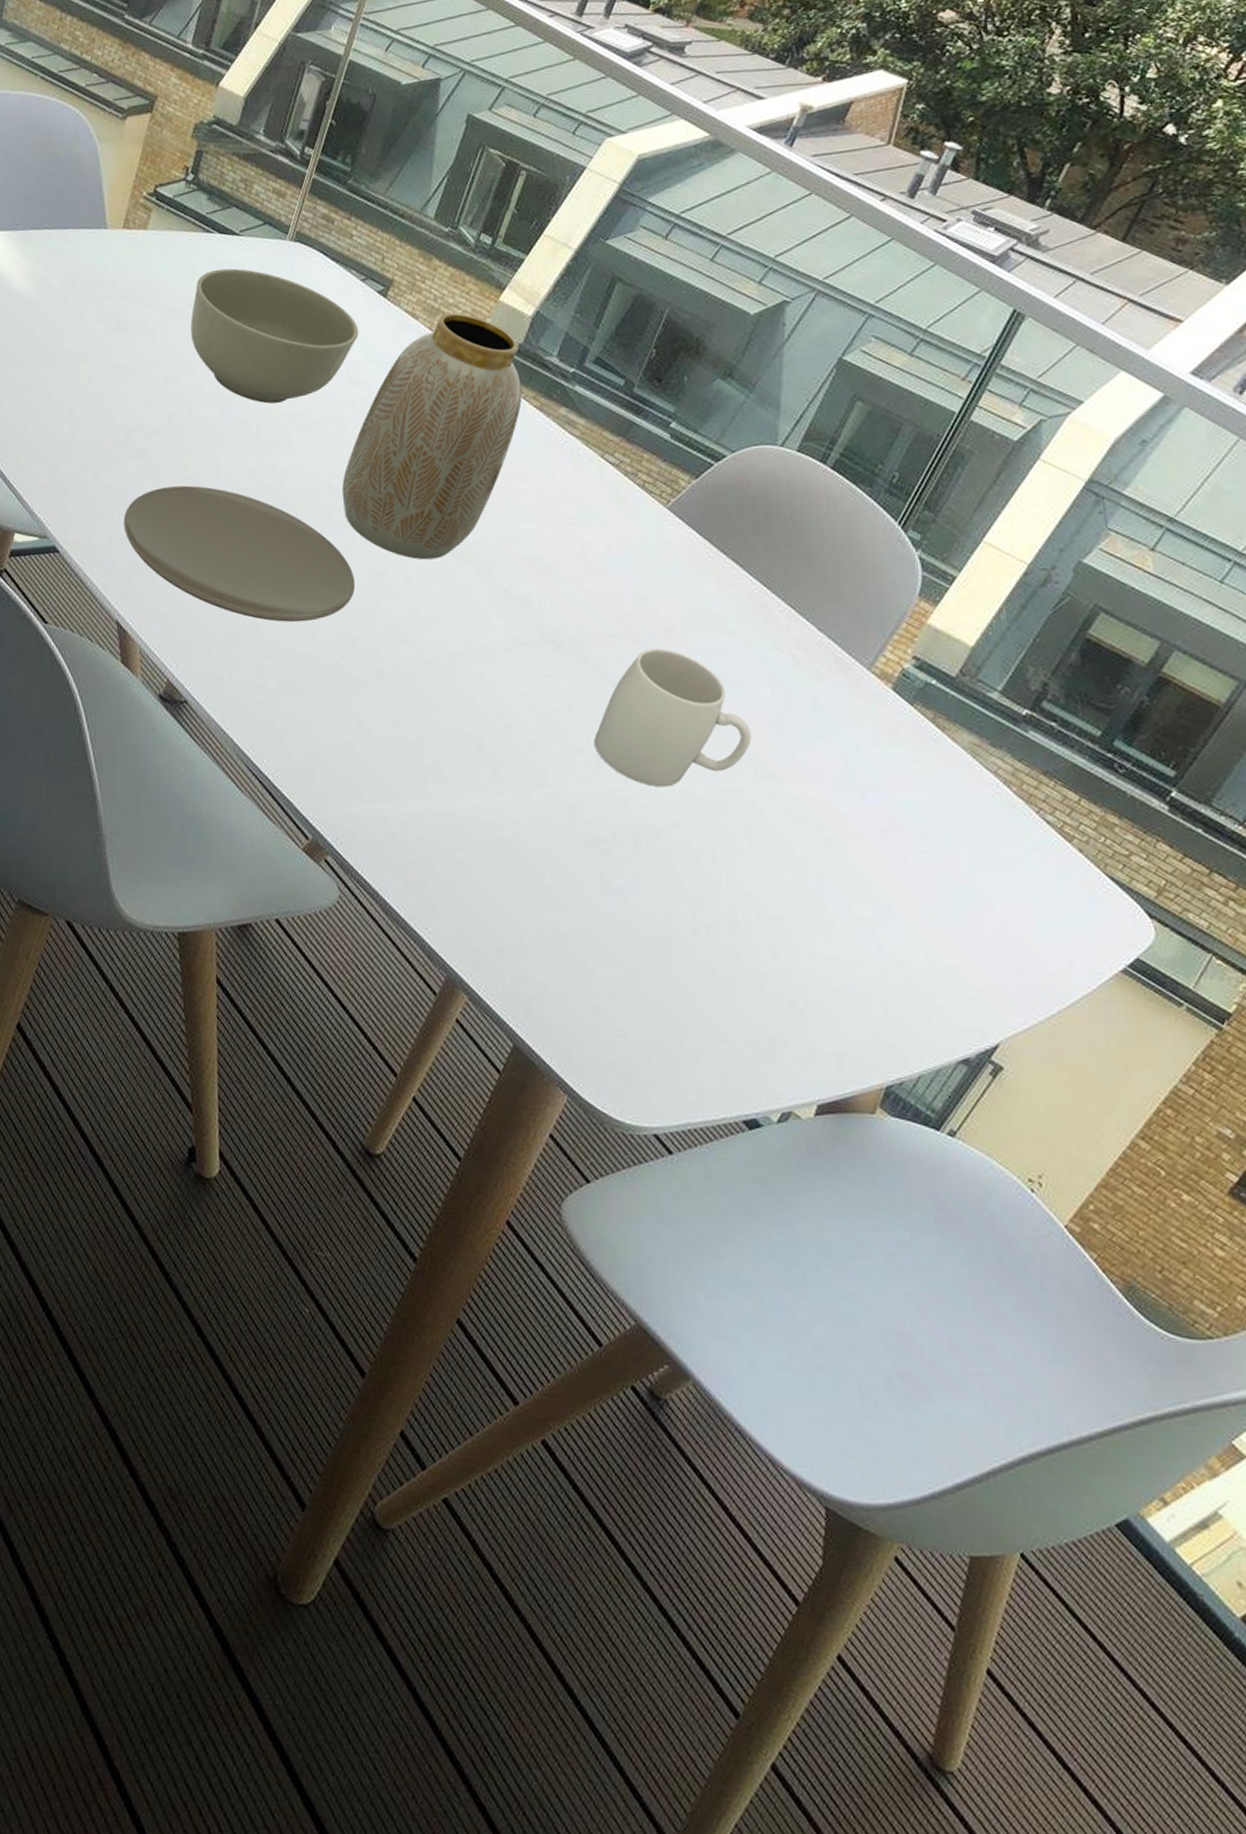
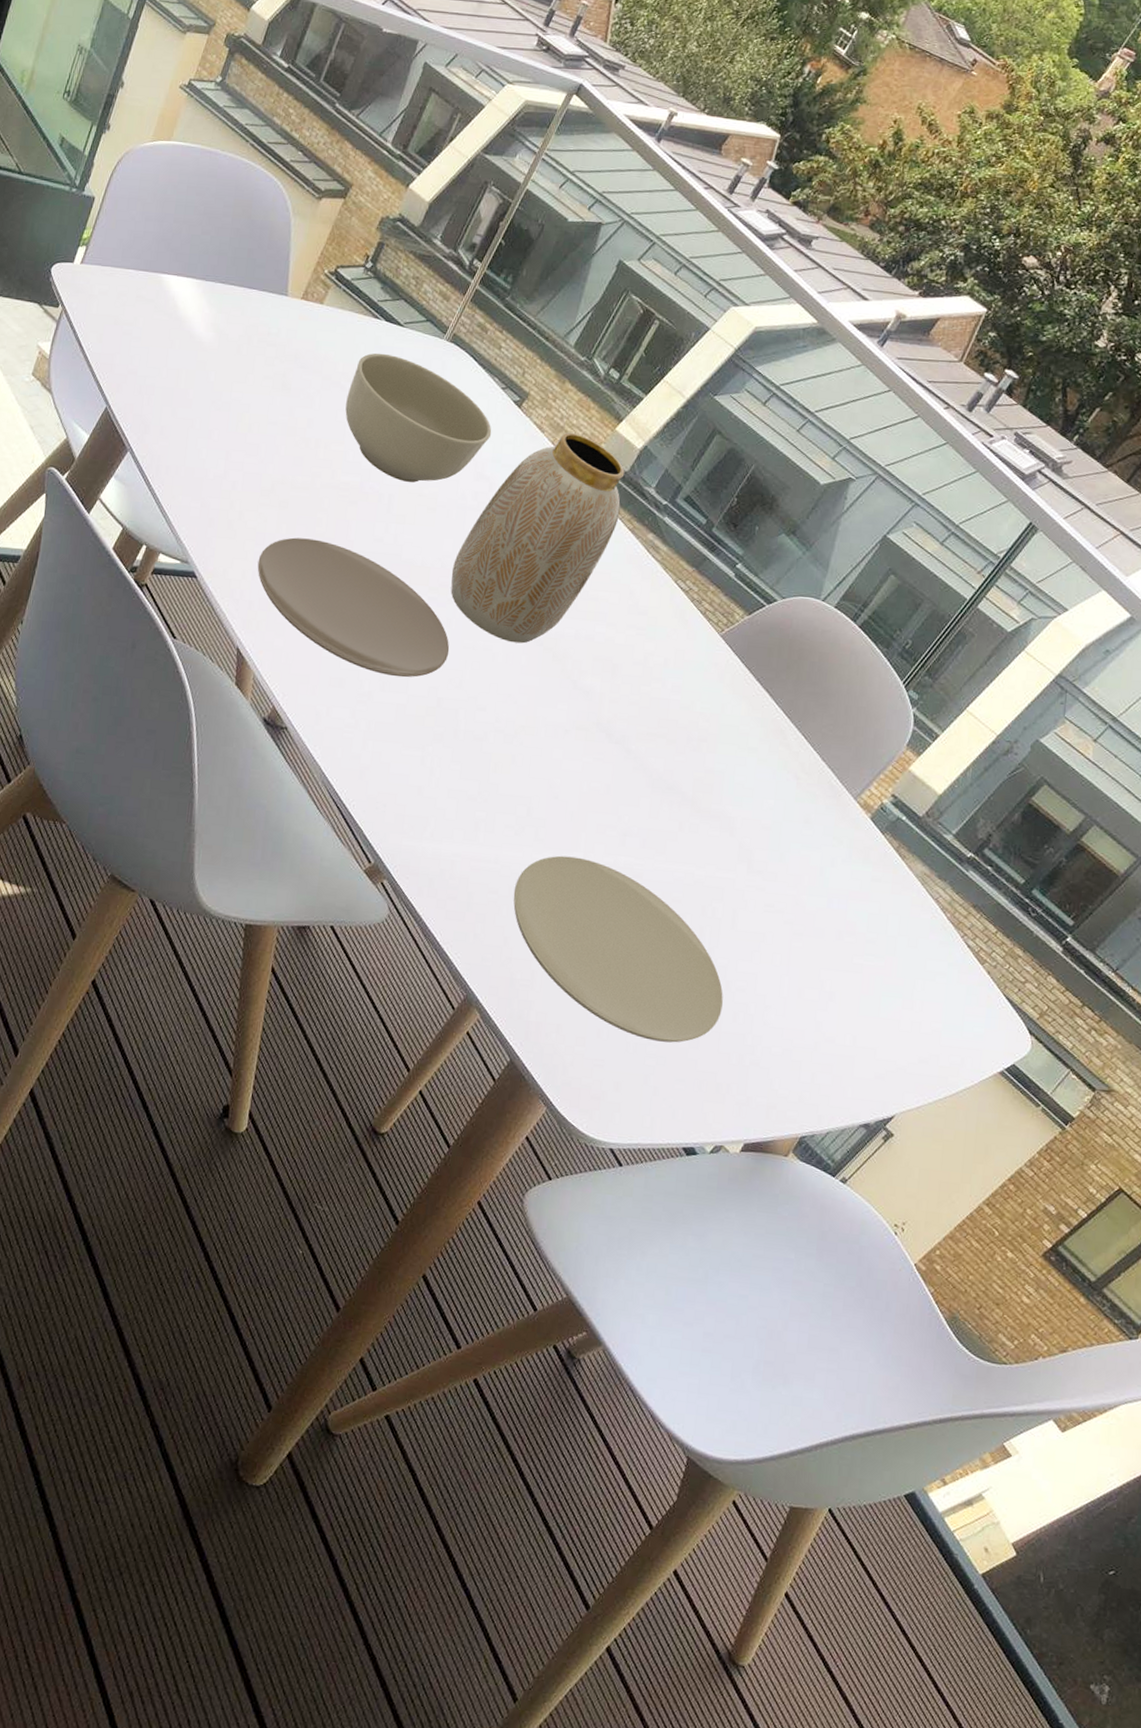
plate: none [480,793,758,996] -> present [513,855,723,1043]
mug: present [594,648,752,788] -> none [623,751,752,869]

